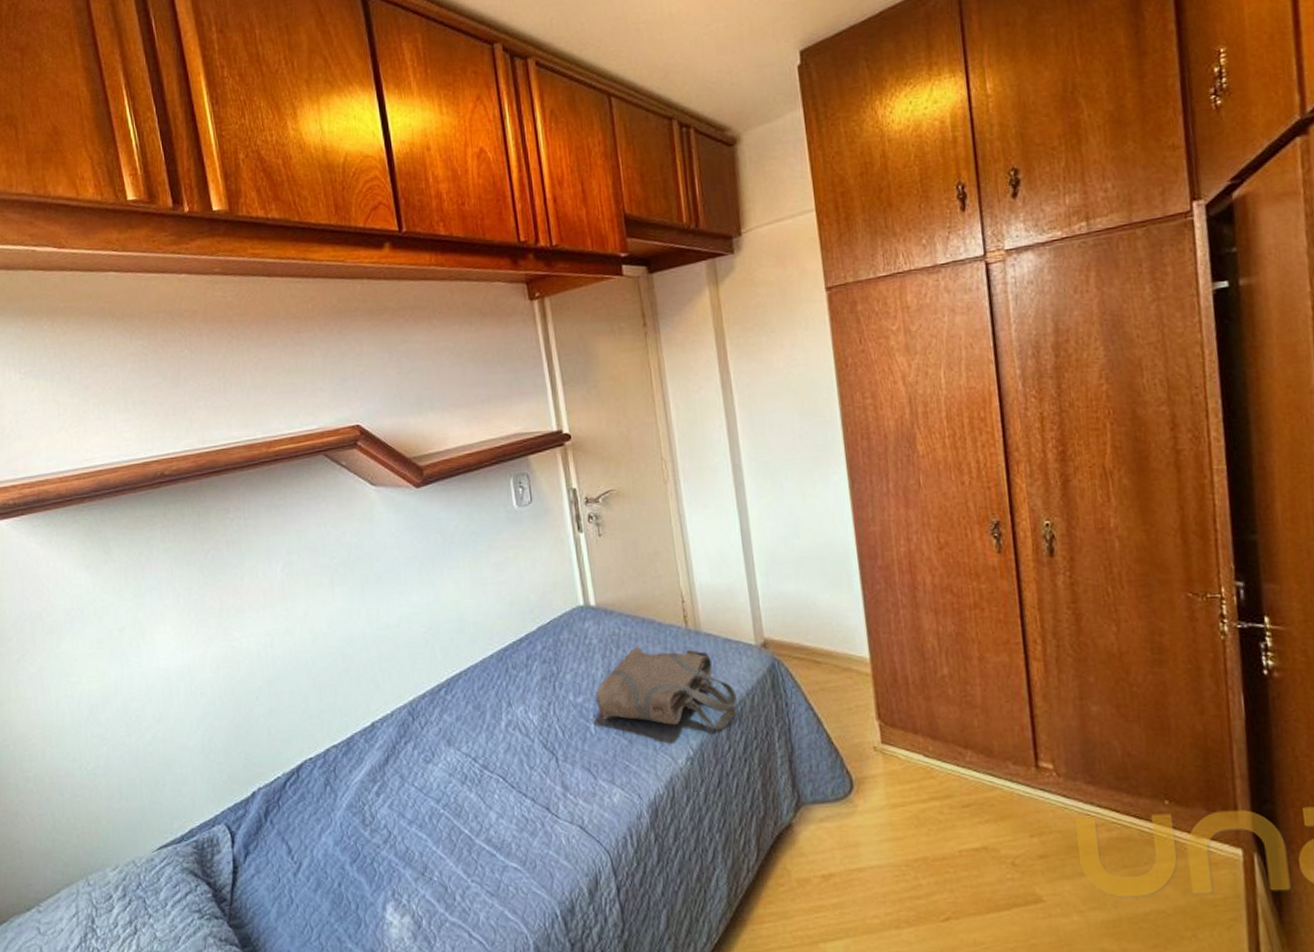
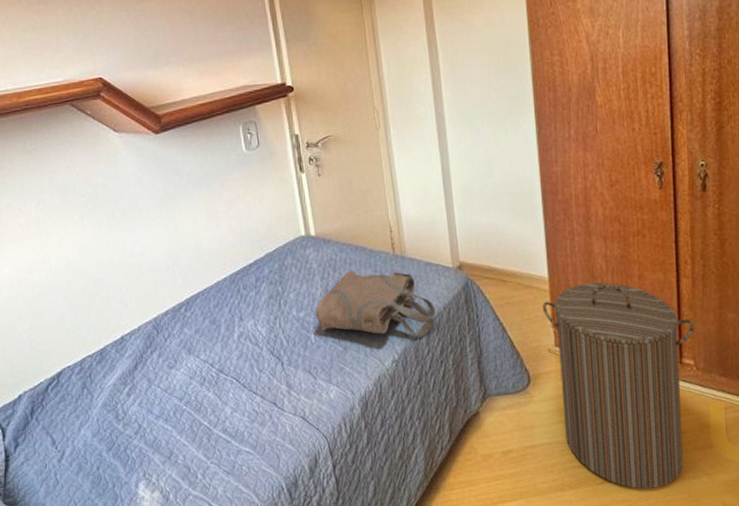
laundry hamper: none [864,665,1052,929] -> present [542,282,696,489]

